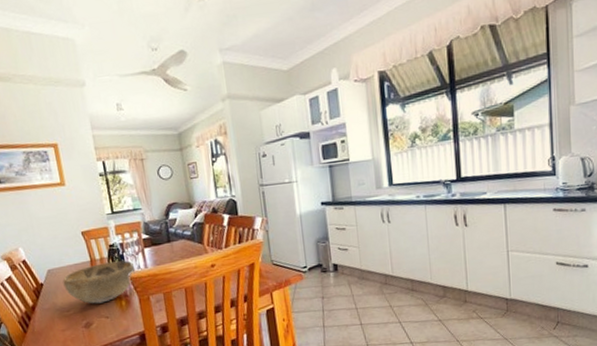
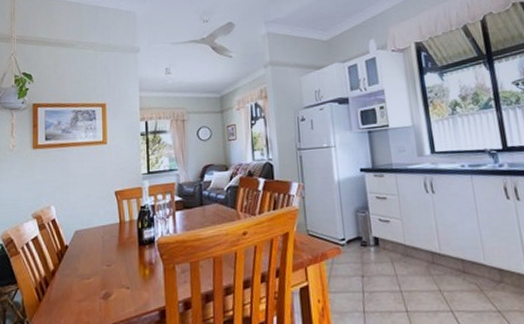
decorative bowl: present [62,260,135,304] -> none [88,224,163,272]

